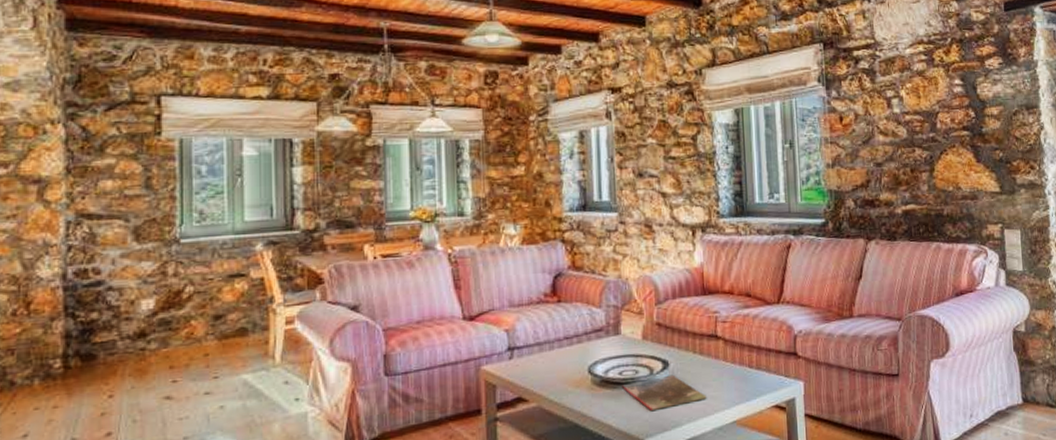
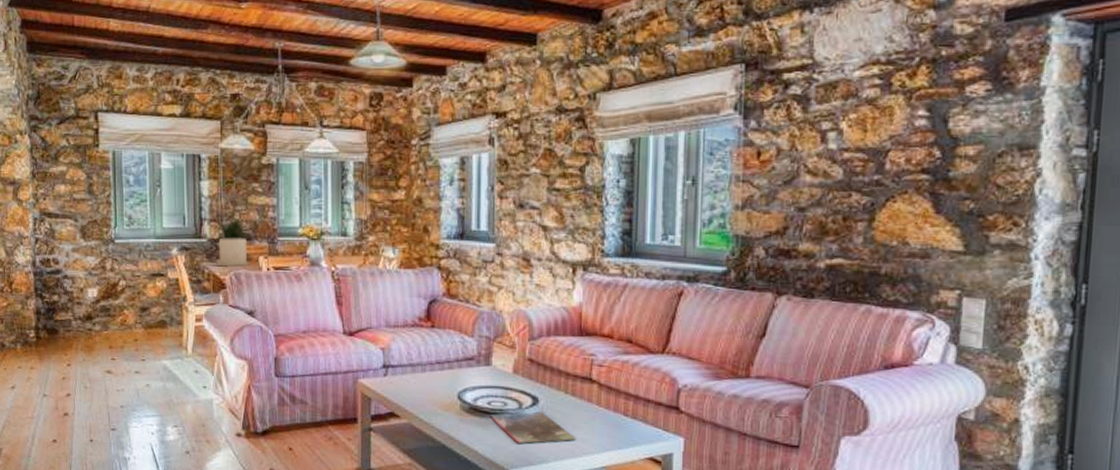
planter: none [312,204,352,260] -> present [216,217,249,267]

